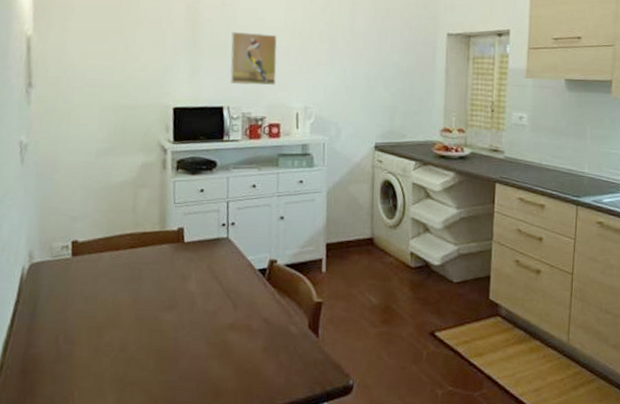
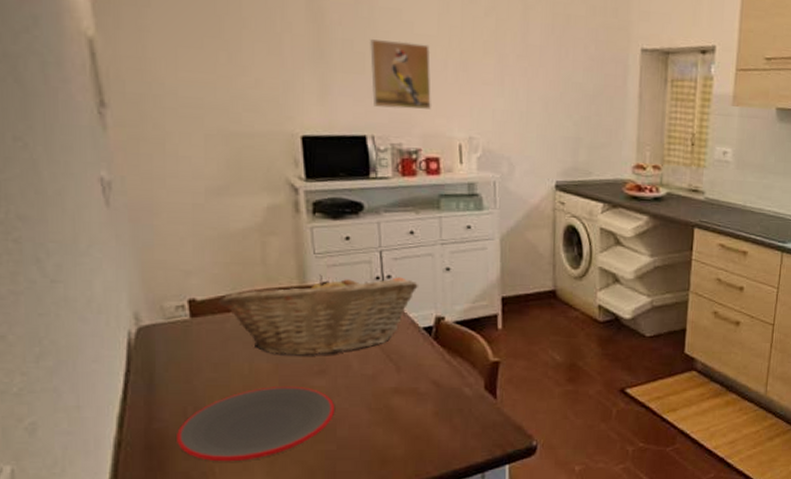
plate: none [47,319,179,388] -> present [177,387,334,462]
fruit basket: none [94,221,257,292] -> present [218,274,418,356]

